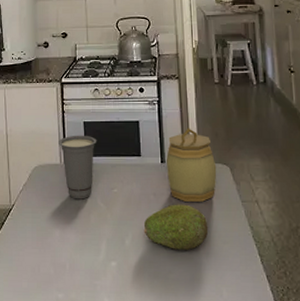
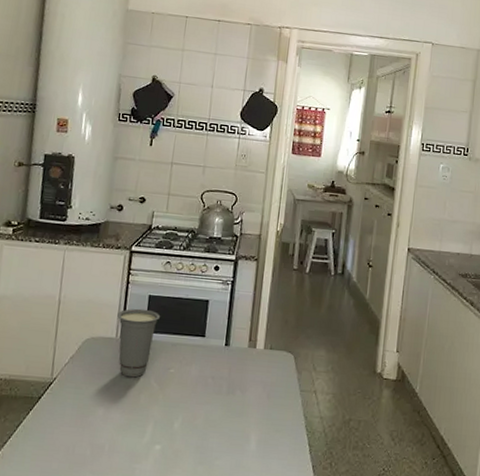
fruit: present [143,204,209,250] -> none [195,389,263,437]
jar: present [166,128,217,202] -> none [229,312,281,389]

